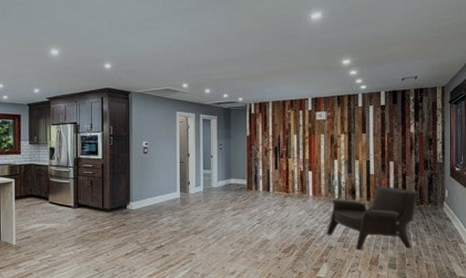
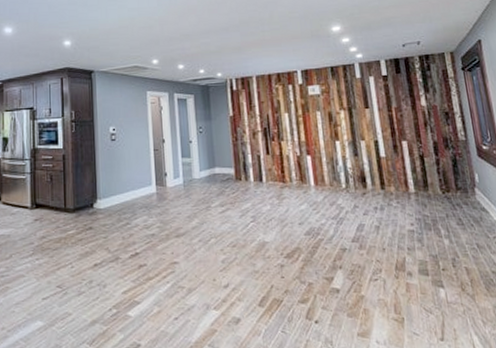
armchair: present [327,186,418,250] -> none [336,171,444,251]

